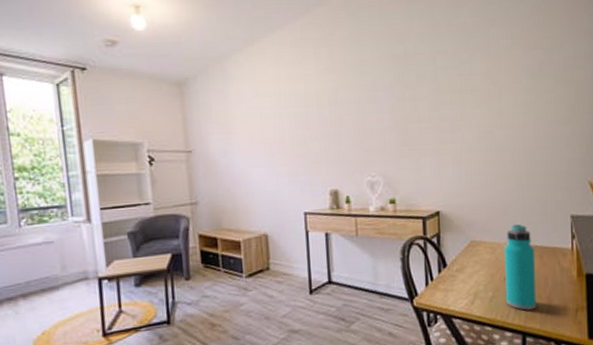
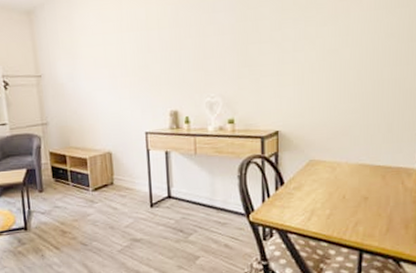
water bottle: present [505,224,537,311] -> none [344,143,378,228]

